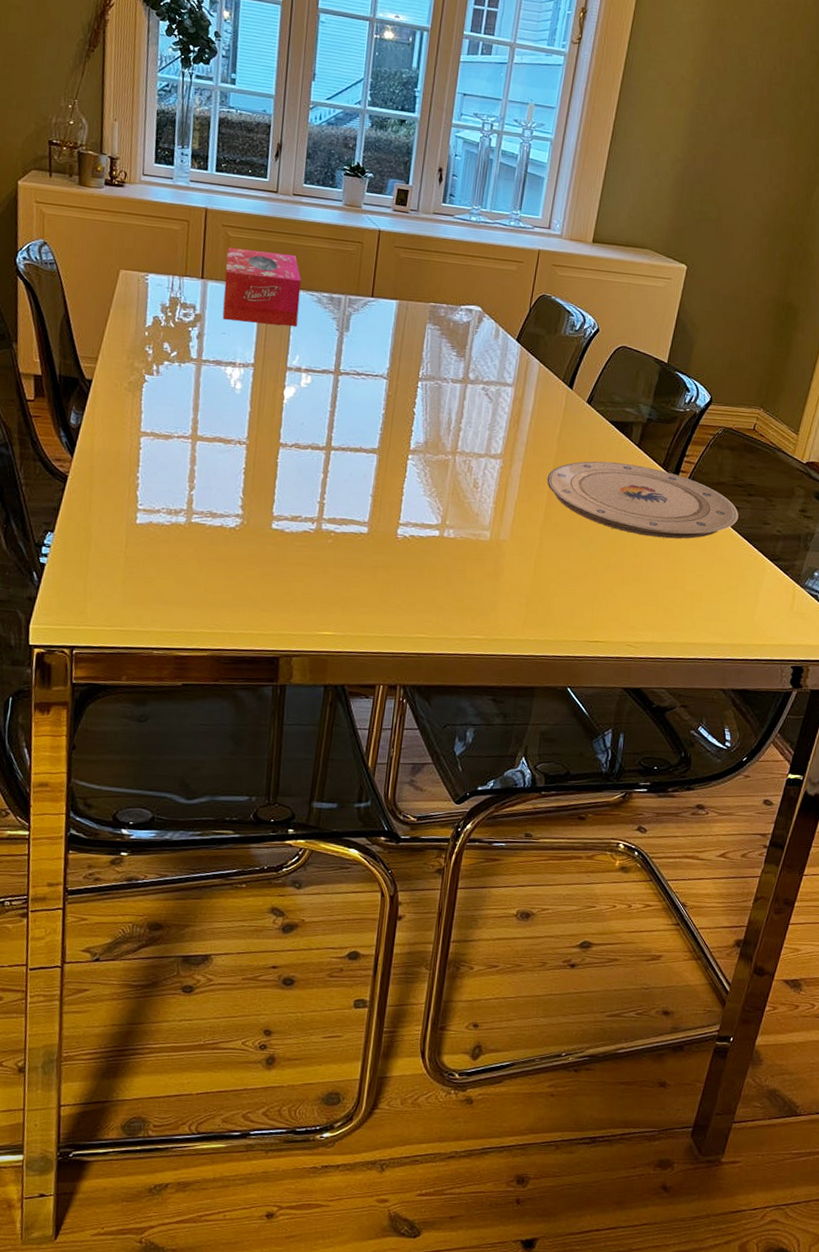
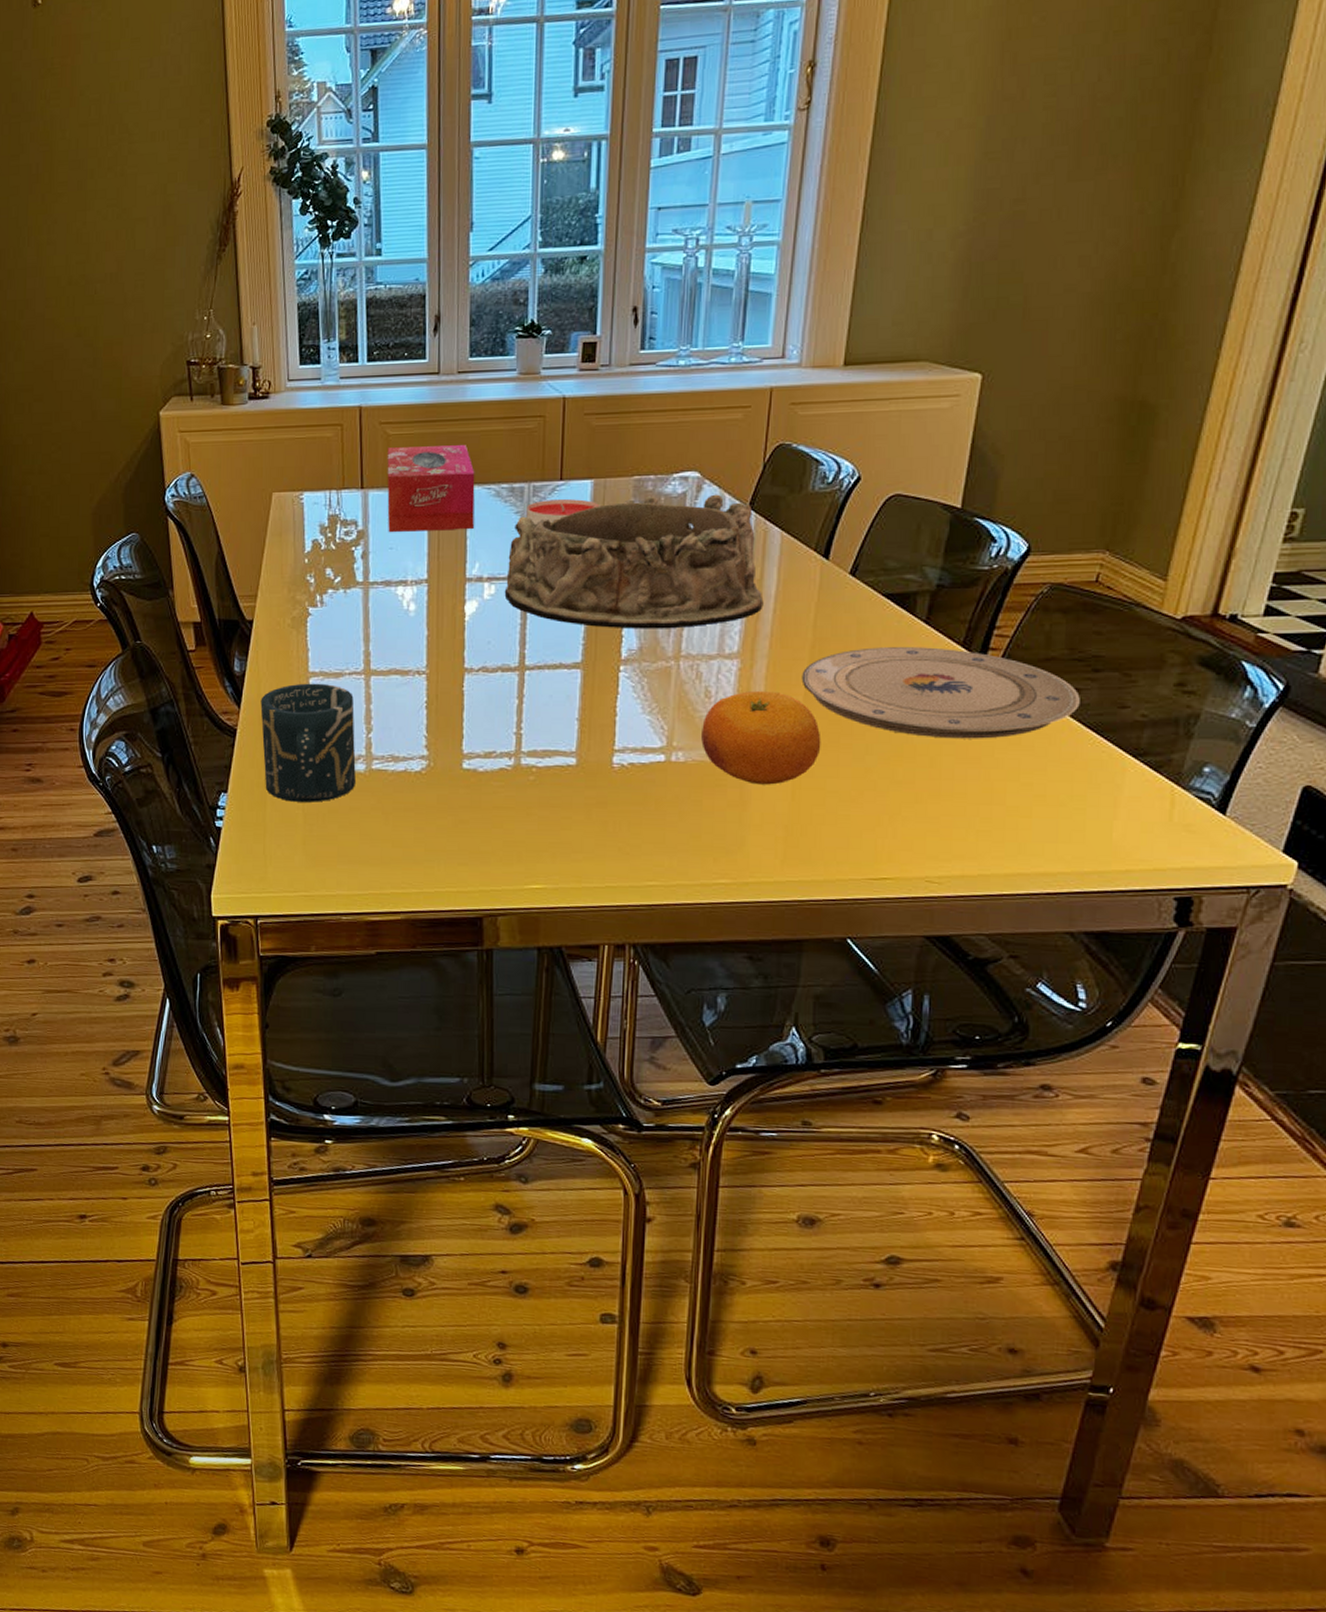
cup: none [91,441,180,548] -> present [260,683,356,802]
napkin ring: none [318,320,523,430] -> present [504,494,764,629]
candle: none [341,311,402,331] -> present [526,499,600,524]
fruit: none [468,485,559,562] -> present [701,691,821,785]

